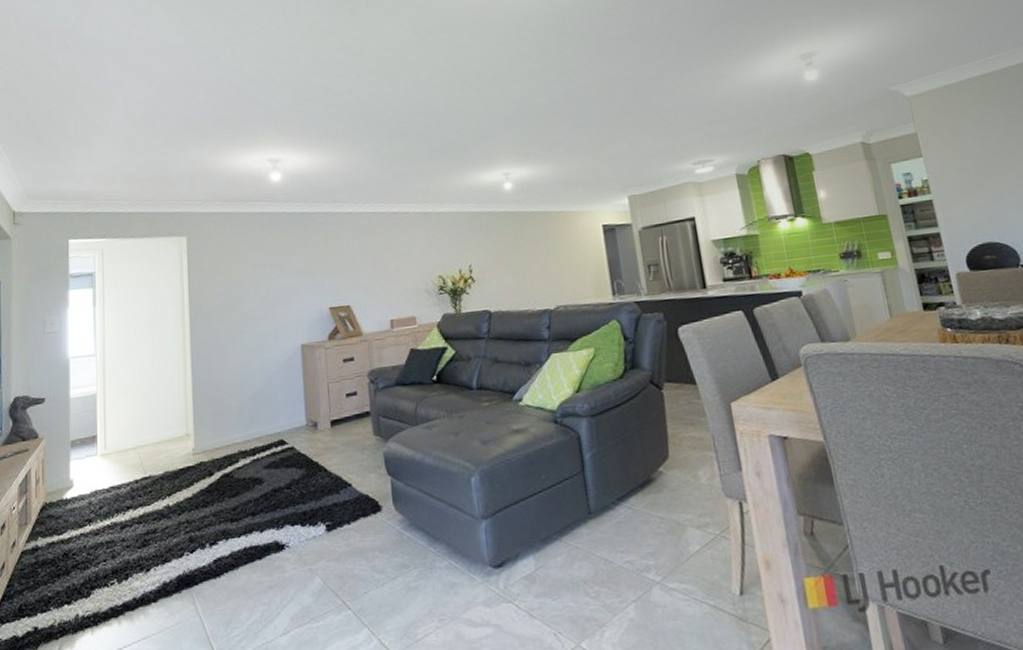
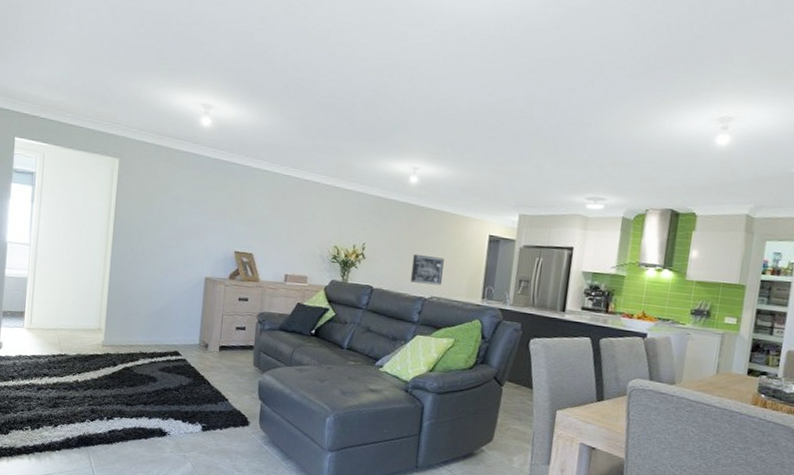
wall art: none [526,261,565,296] -> present [410,253,444,286]

